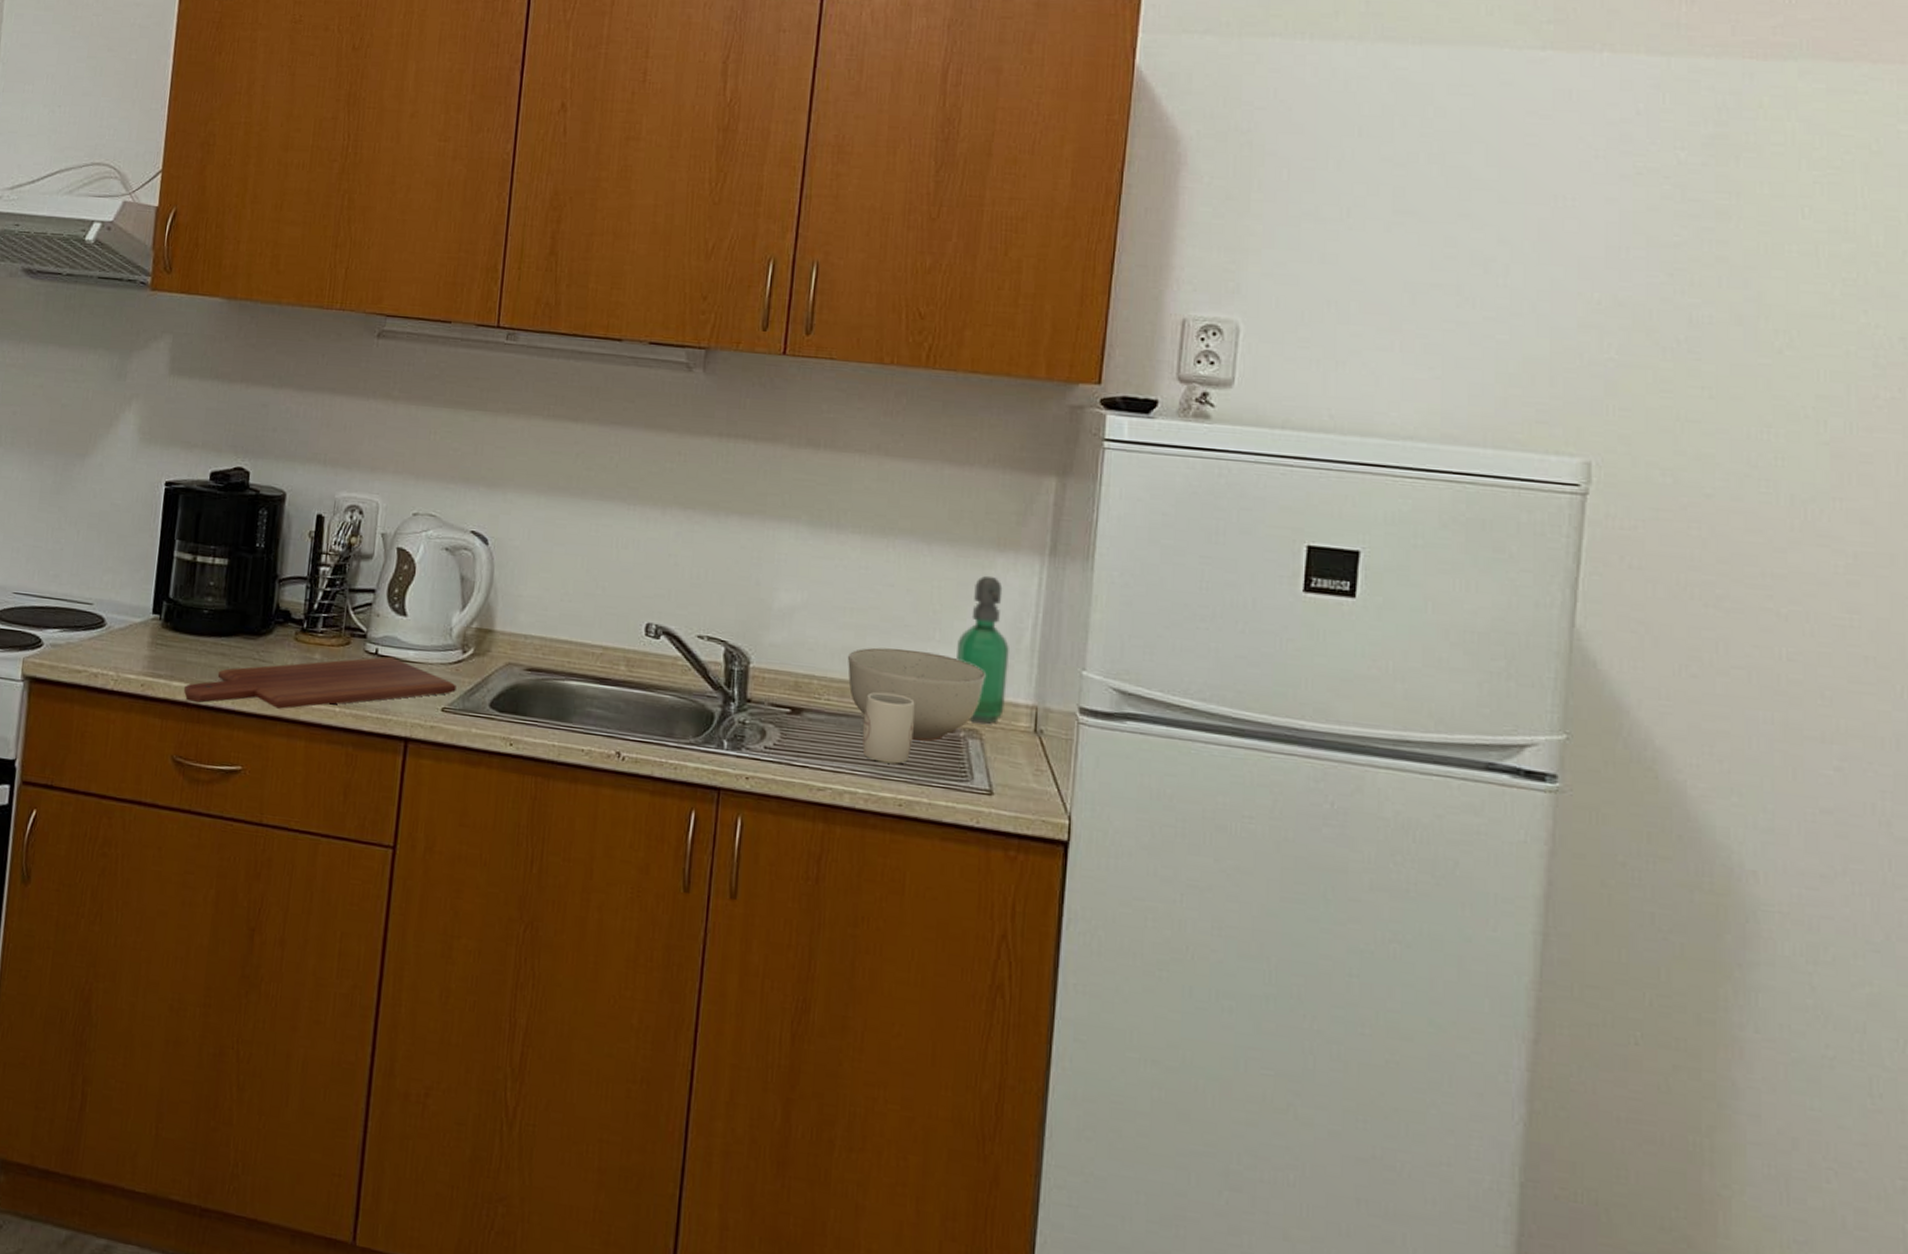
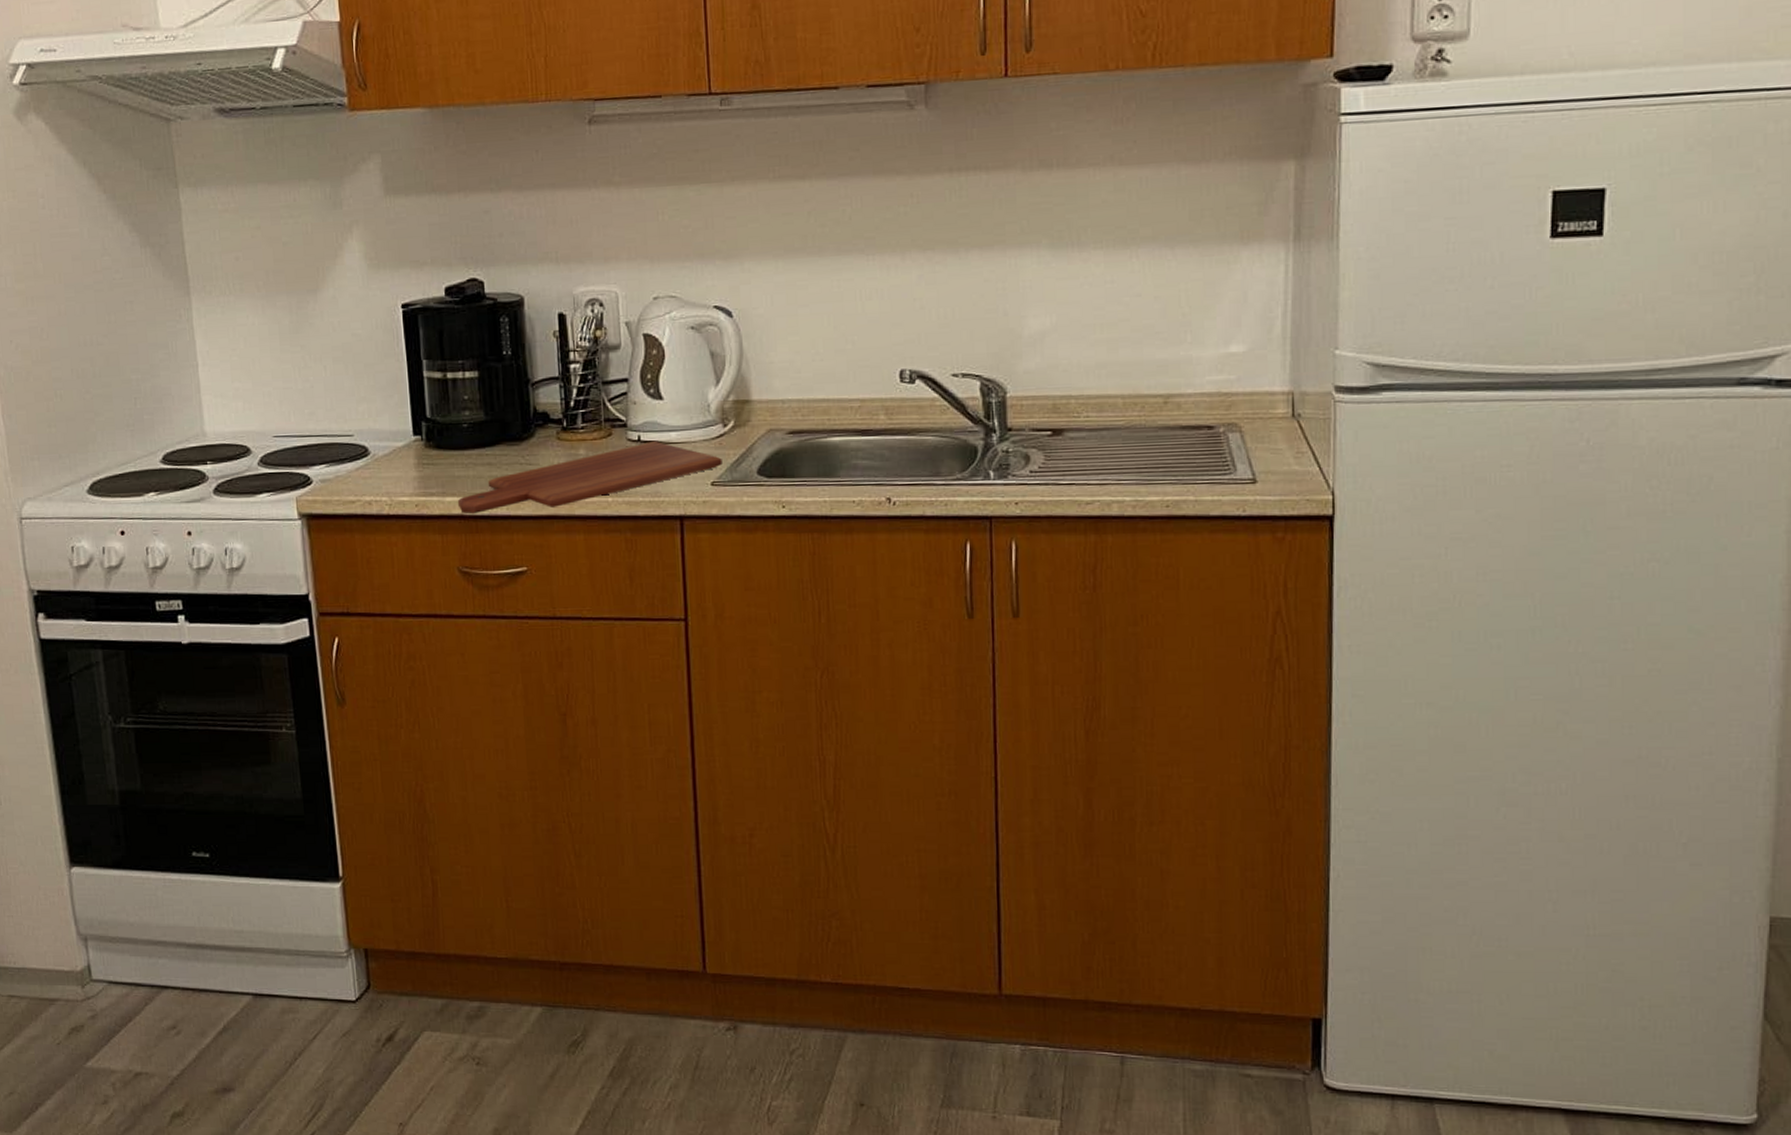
bowl: present [847,647,986,742] -> none [1101,355,1240,442]
mug: present [862,692,915,764] -> none [1123,400,1174,469]
soap dispenser: present [955,575,1010,723] -> none [1208,270,1263,416]

